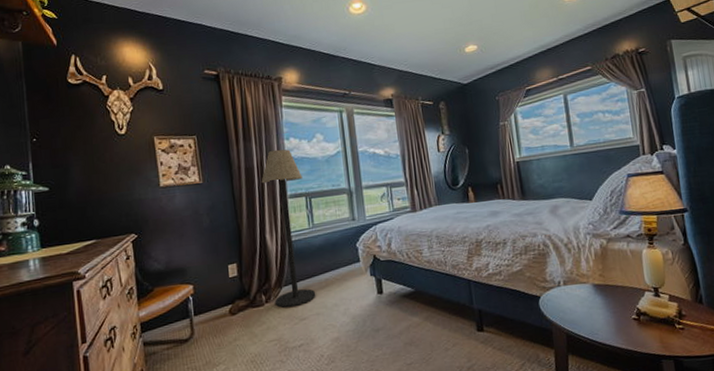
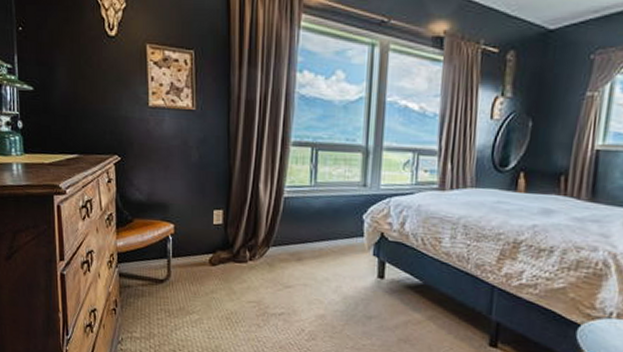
floor lamp: present [261,149,316,308] -> none [260,82,312,272]

